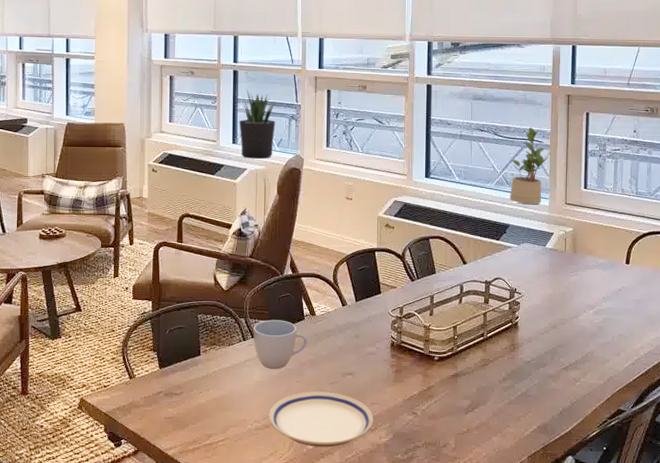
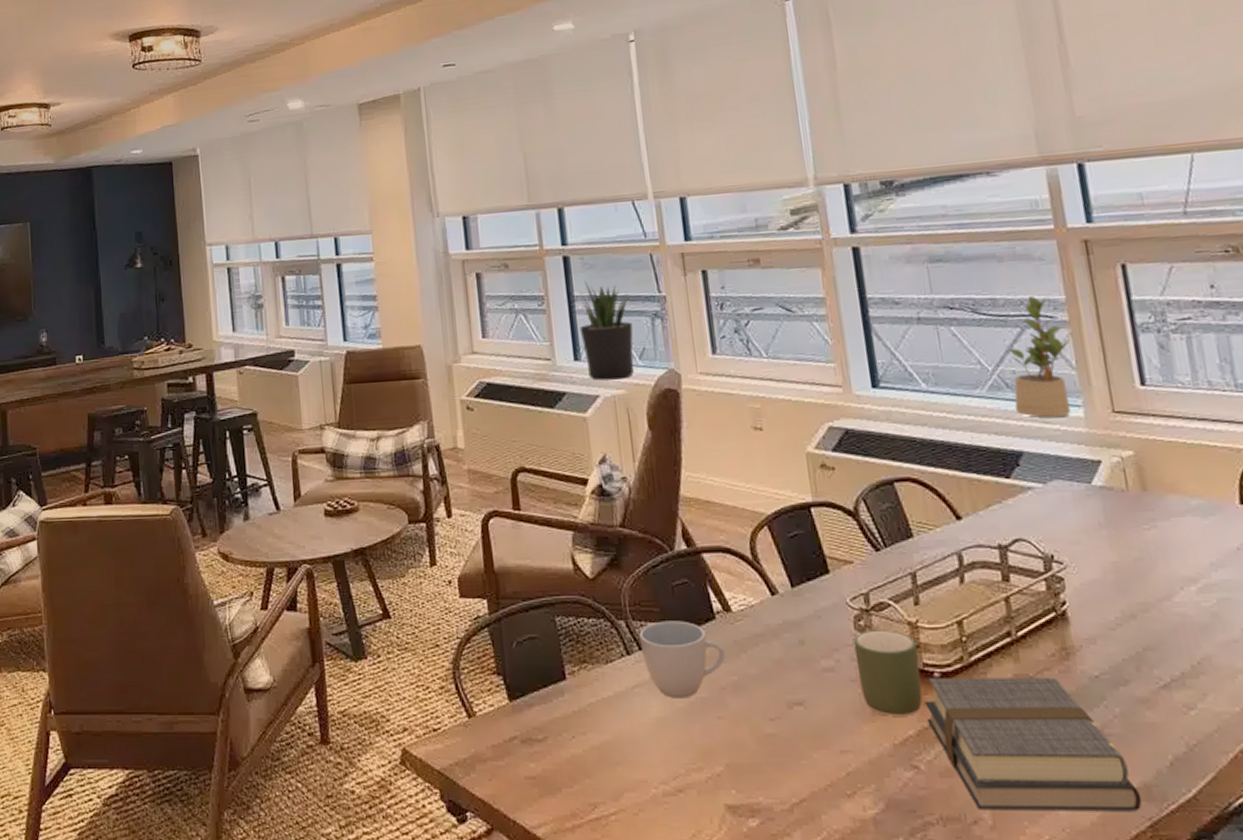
plate: present [269,391,373,448] -> none [681,733,849,825]
mug: none [389,330,427,384] -> present [853,630,923,718]
book: none [426,360,541,439] -> present [925,677,1143,811]

